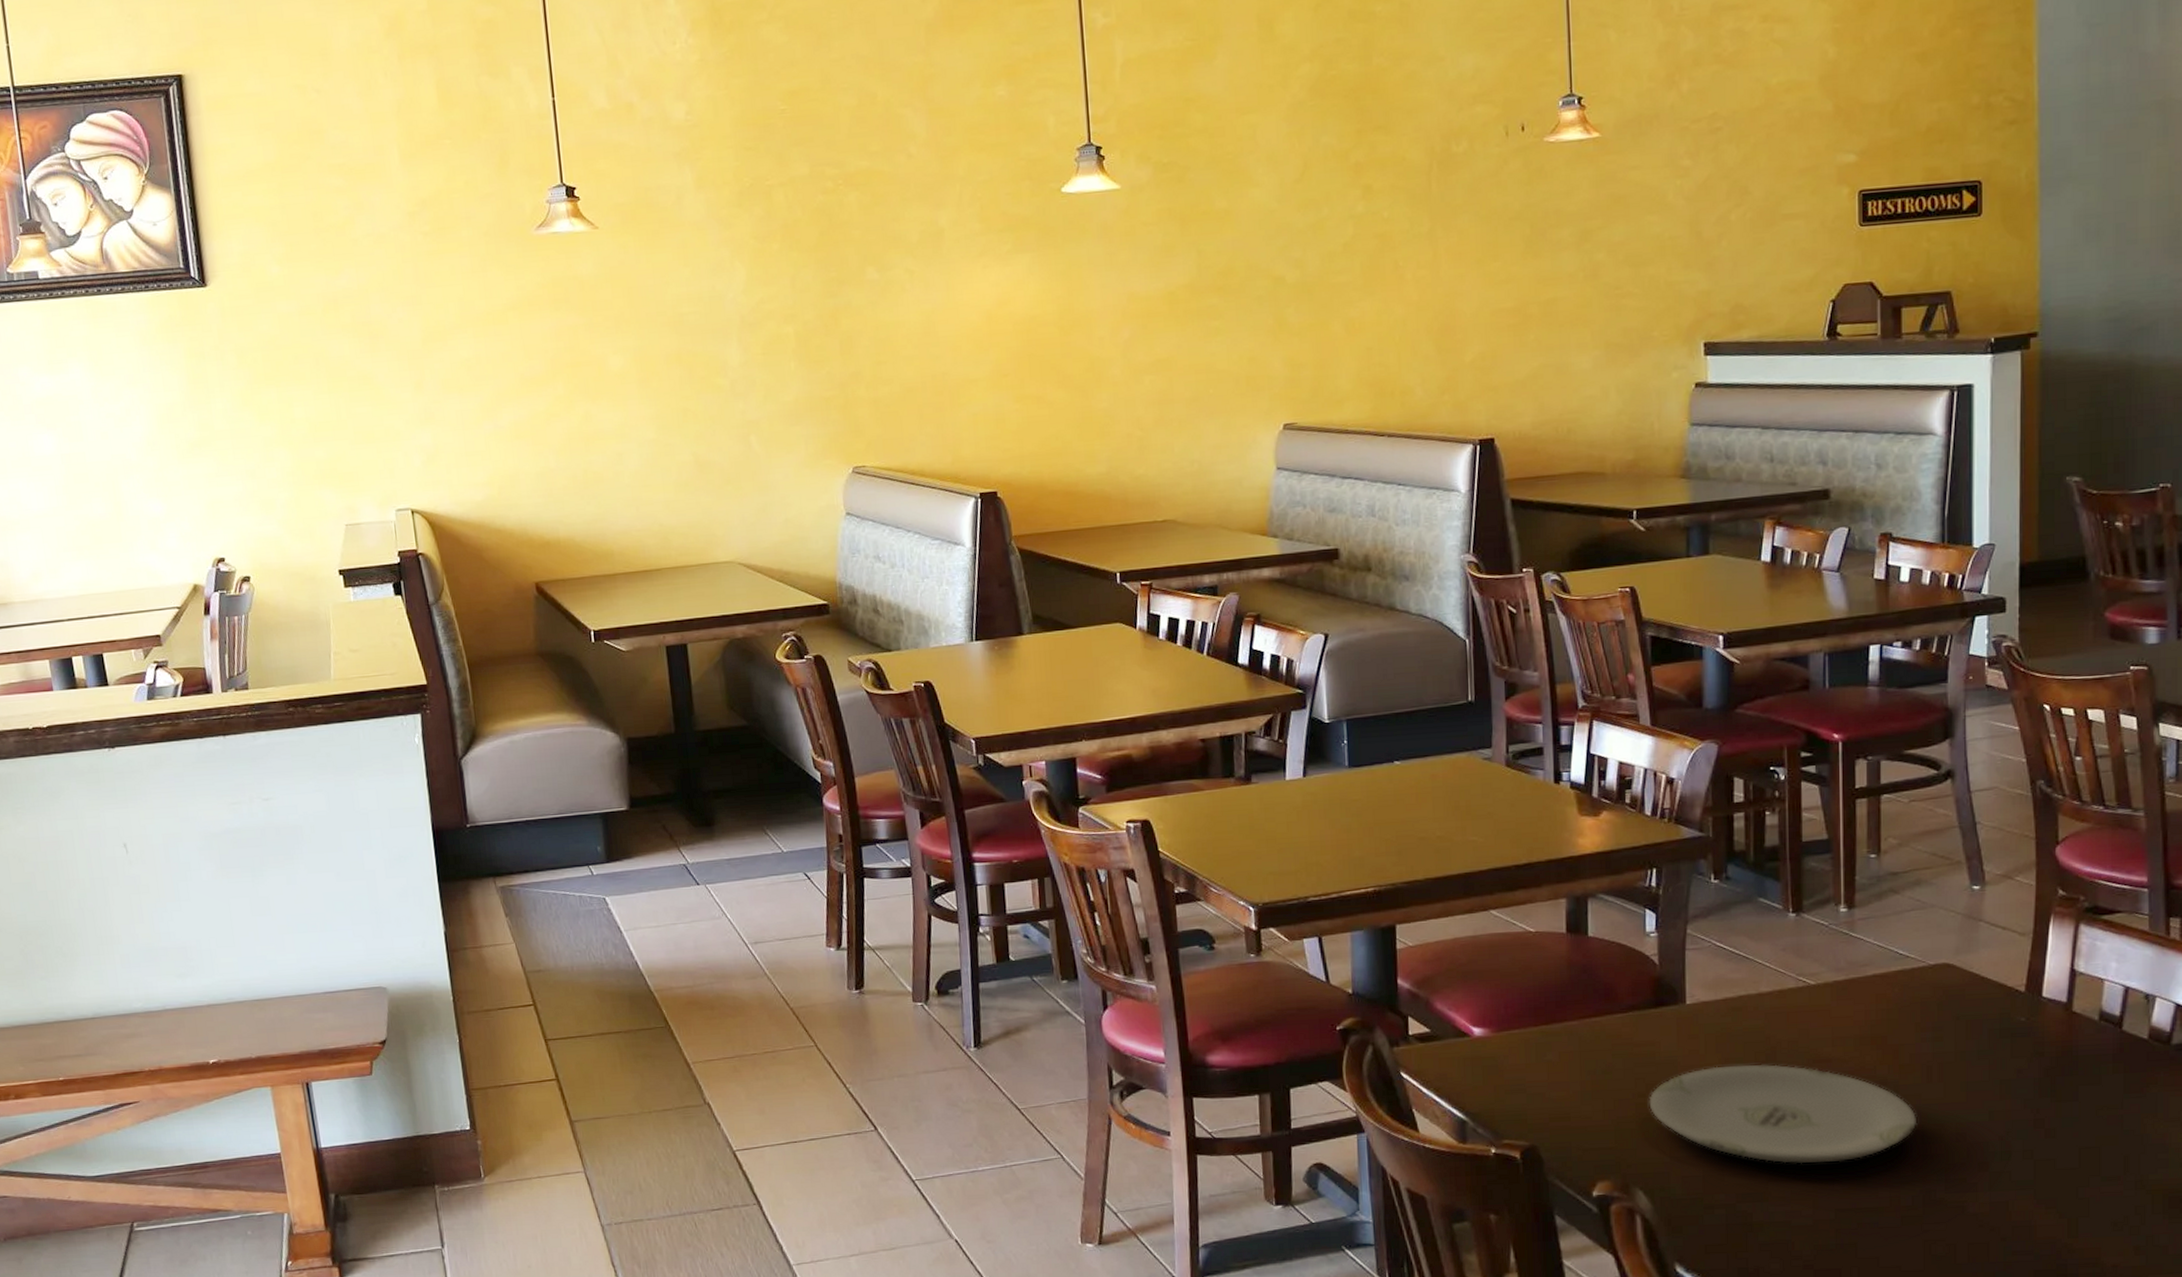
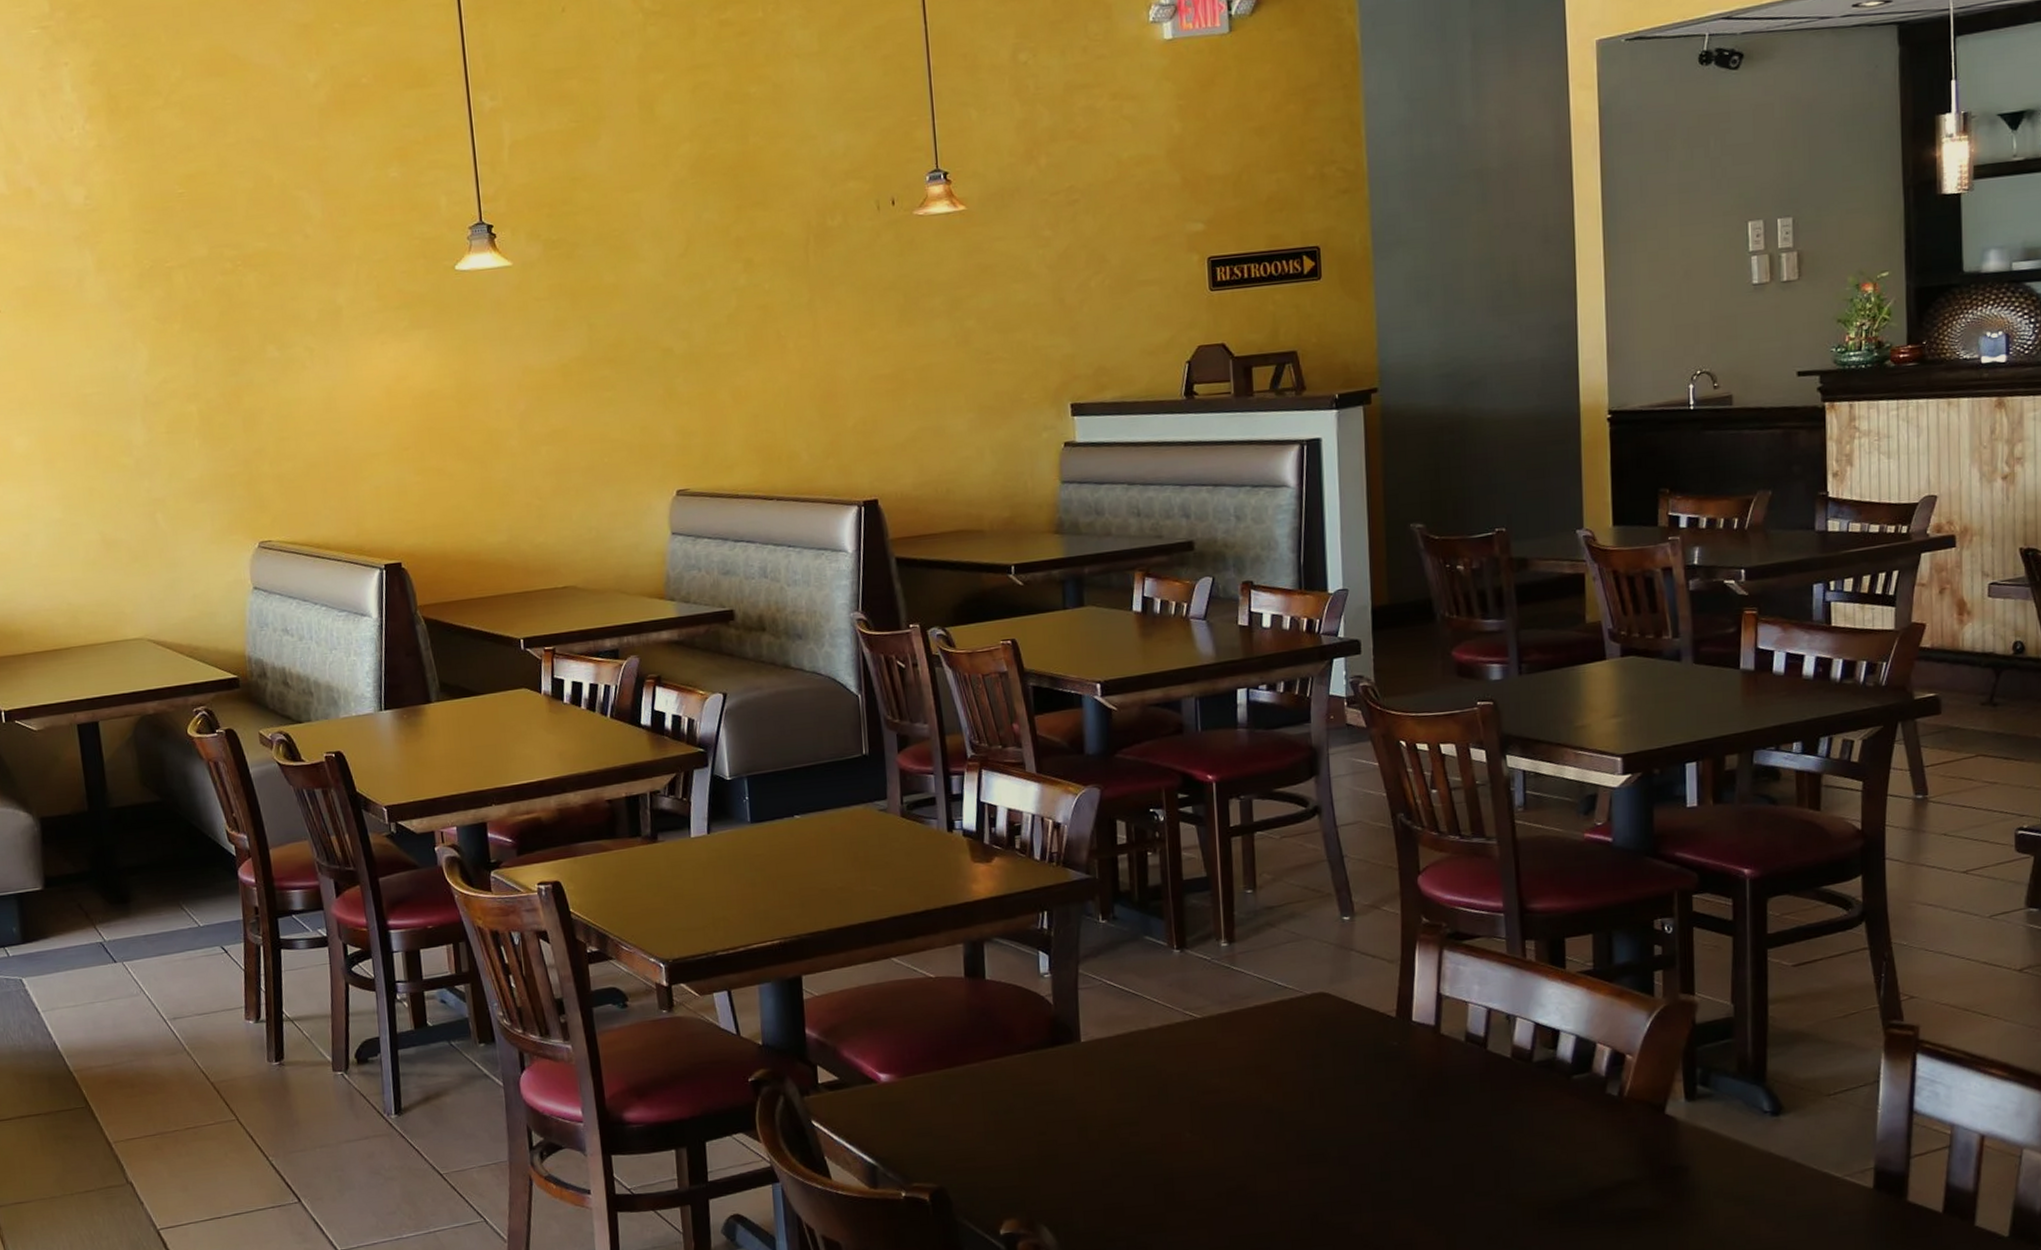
plate: present [1649,1064,1918,1164] -> none [1049,1097,1303,1194]

